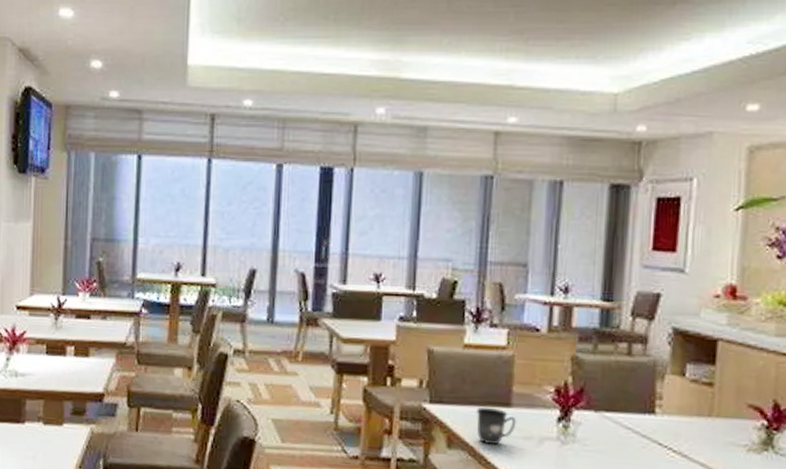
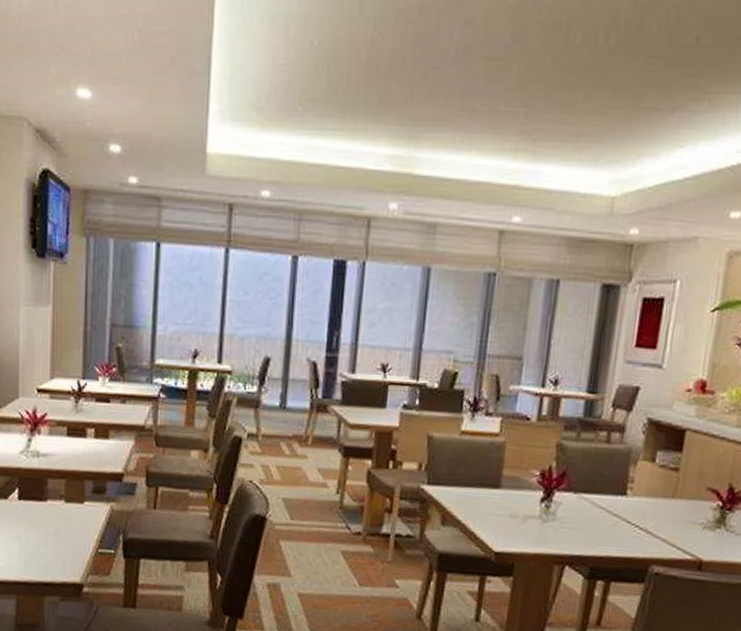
mug: present [475,406,517,445] -> none [468,488,505,523]

